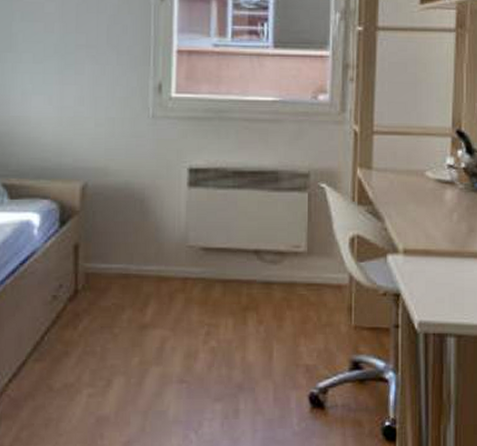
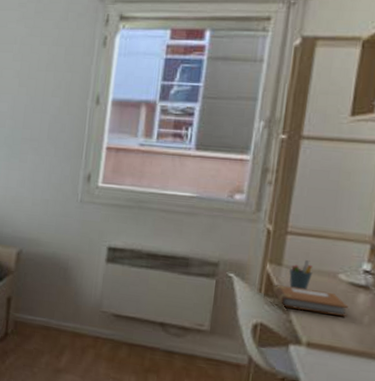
notebook: none [366,190,438,217] -> present [273,285,349,317]
pen holder: none [378,160,402,193] -> present [288,260,313,290]

